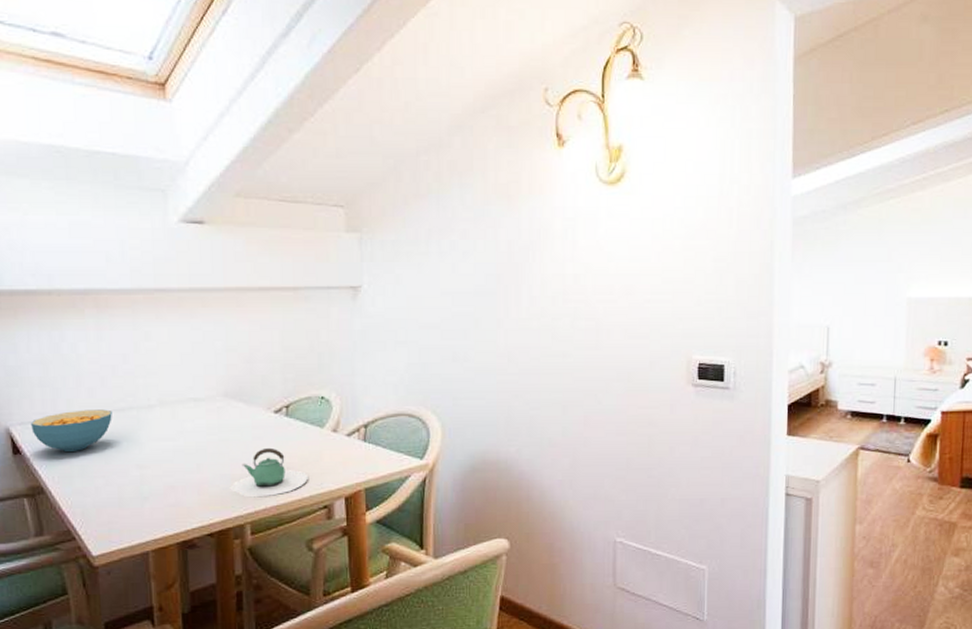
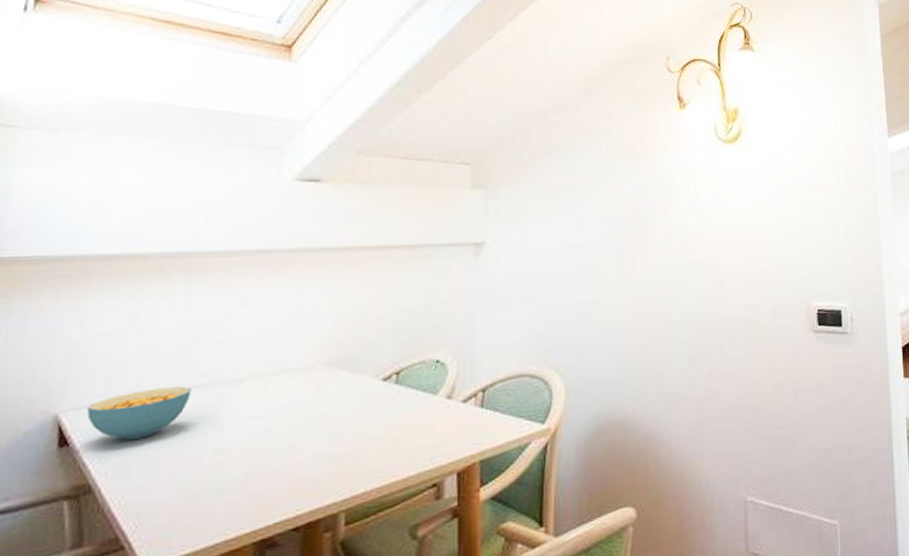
teapot: present [230,447,308,498] -> none [324,420,416,481]

